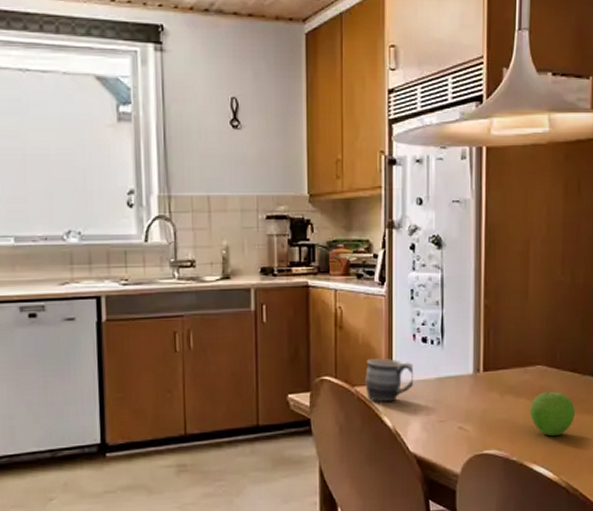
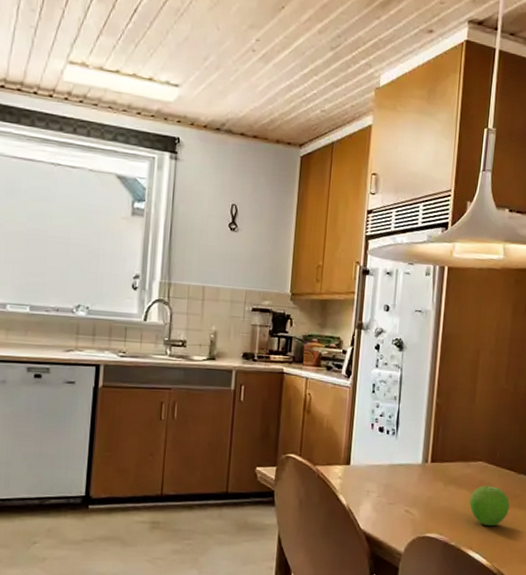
mug: present [365,357,414,403] -> none [325,441,369,483]

